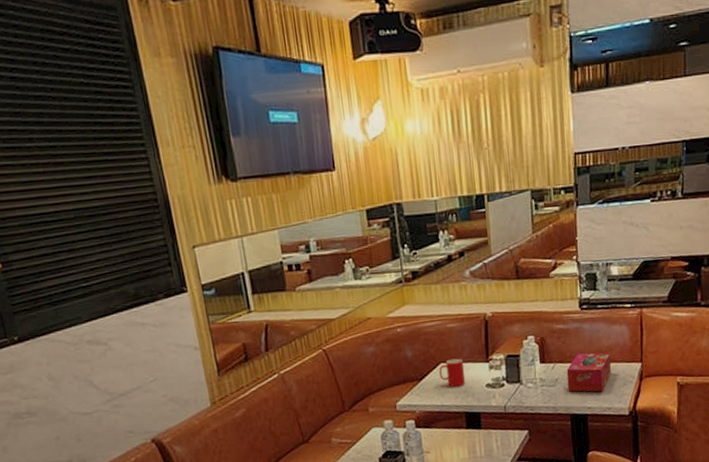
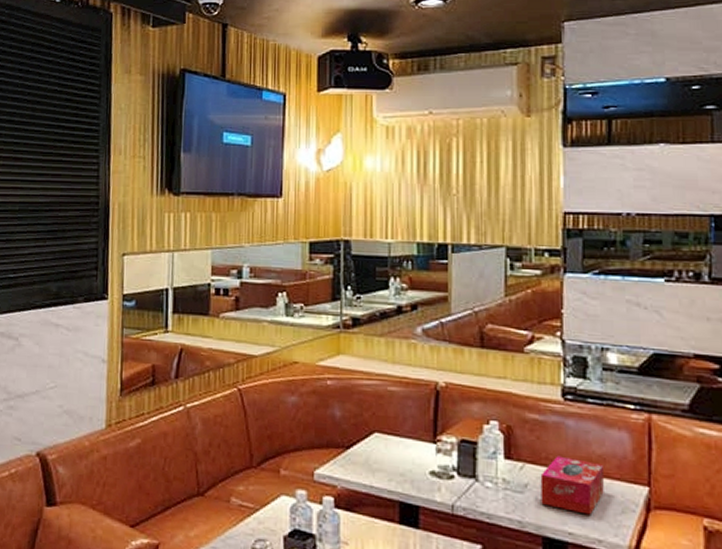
cup: present [439,358,466,388] -> none [372,430,404,468]

